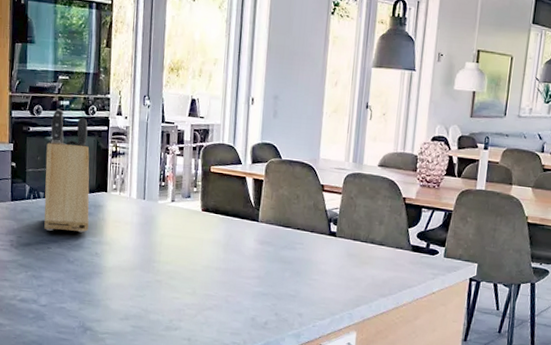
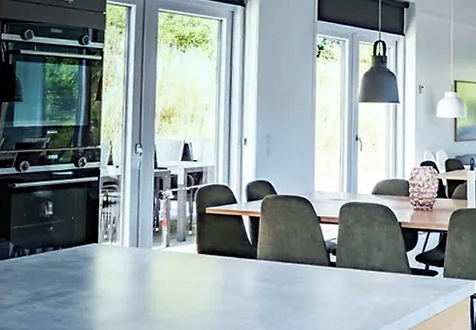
knife block: present [44,108,90,233] -> none [29,163,79,289]

